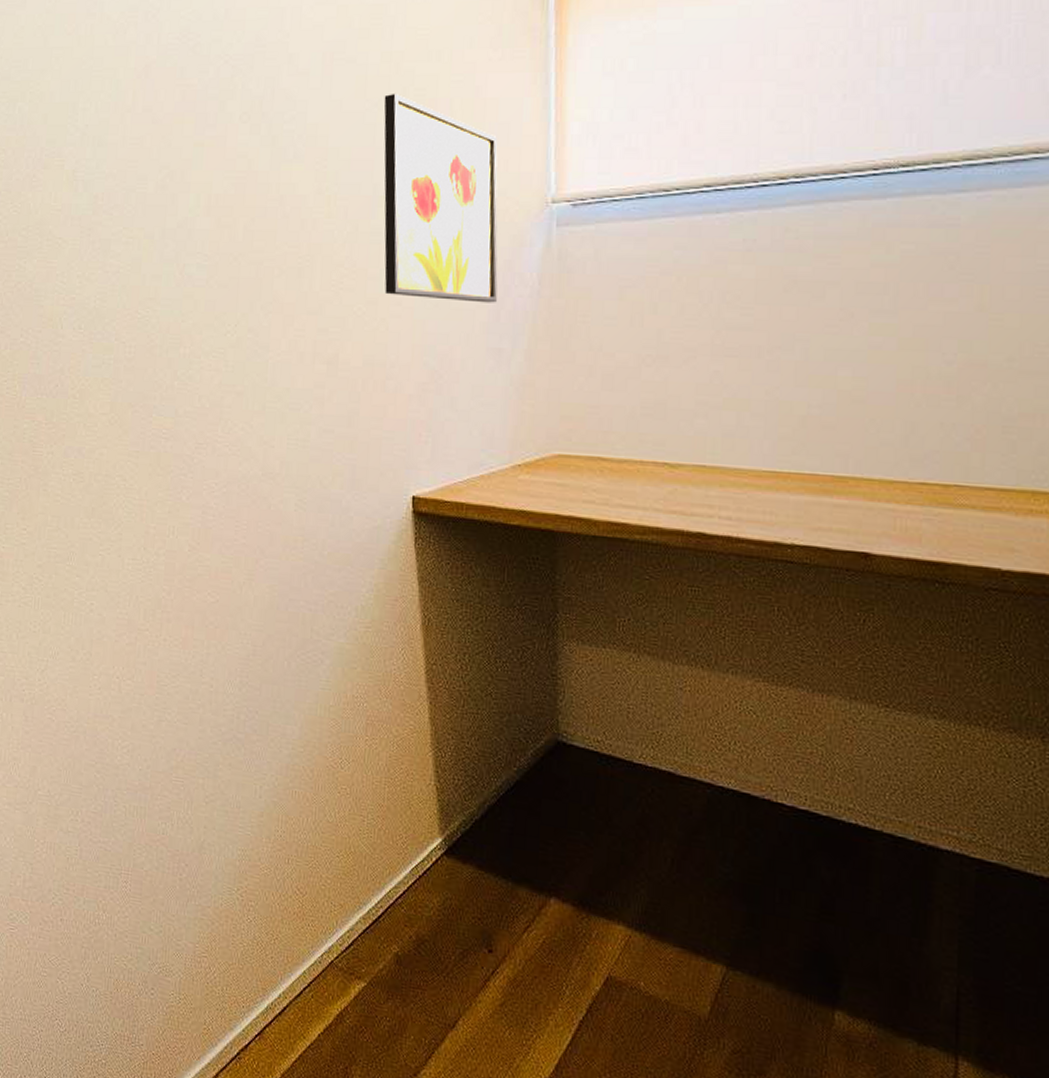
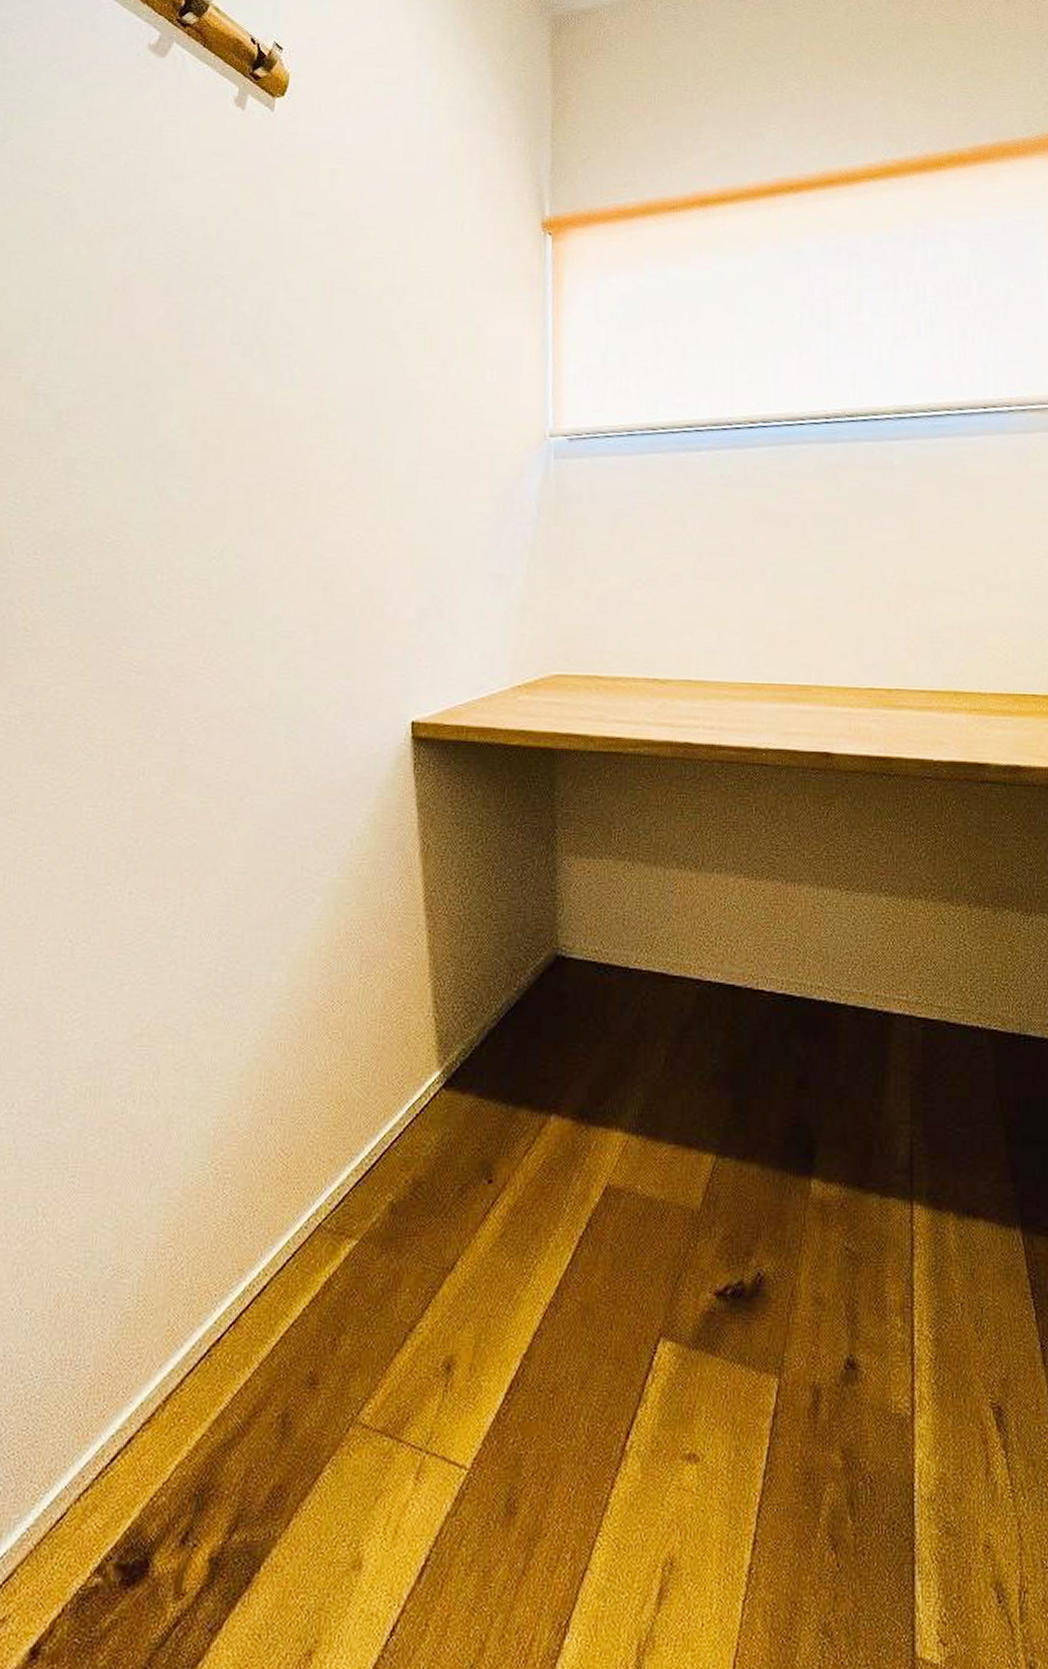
wall art: present [384,93,498,303] -> none [384,325,498,530]

